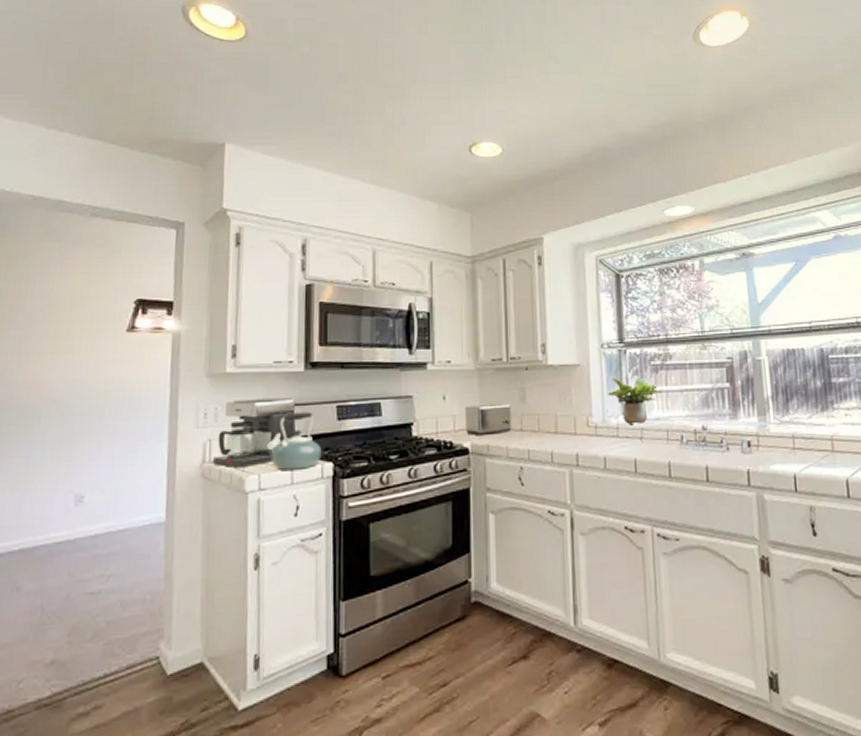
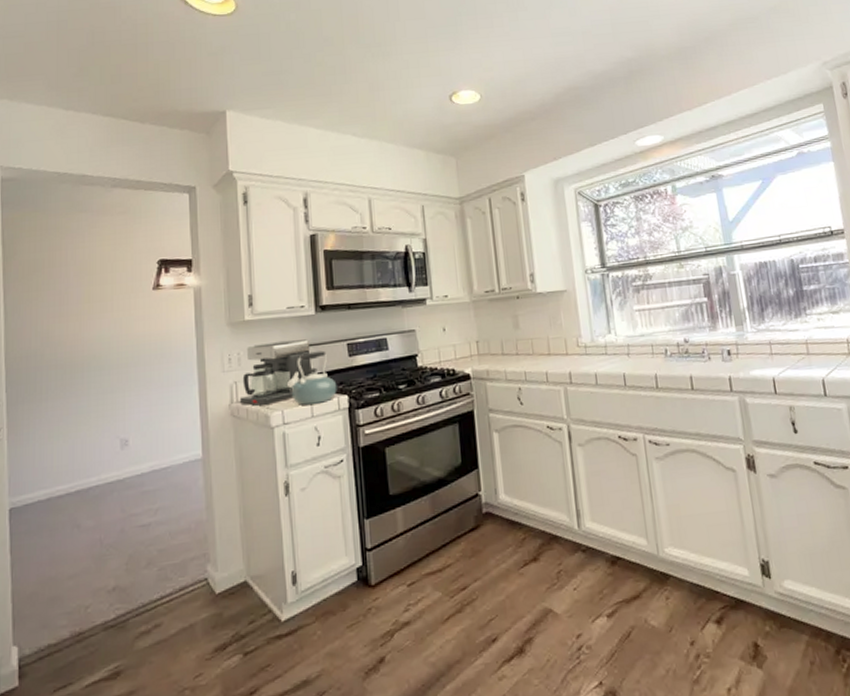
toaster: present [464,403,512,436] -> none [463,331,508,363]
potted plant: present [608,378,662,424] -> none [595,300,645,342]

